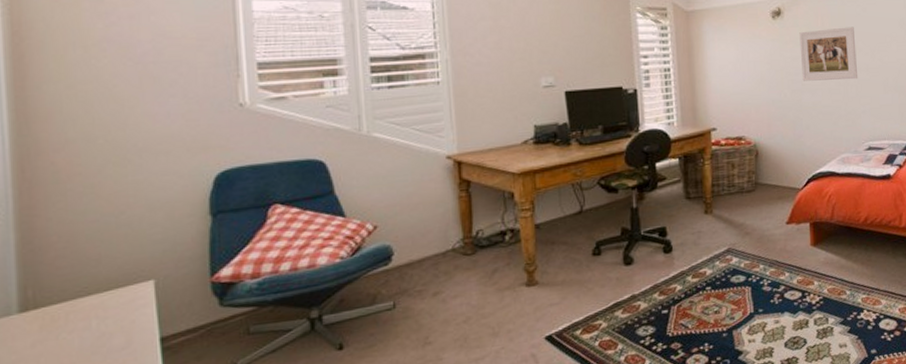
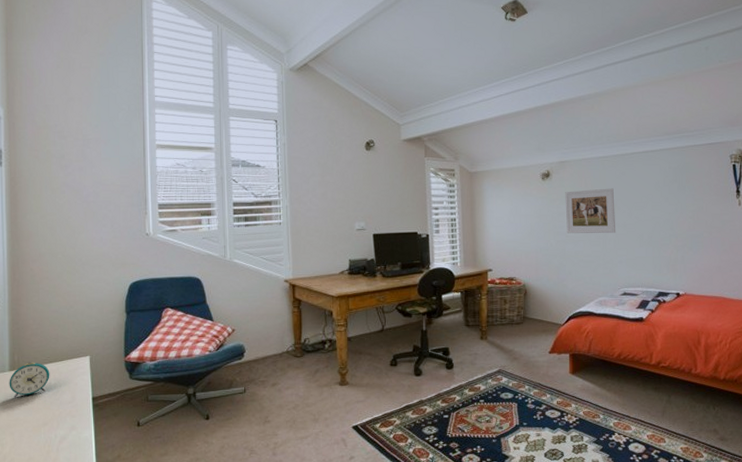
alarm clock: none [18,296,89,352] -> present [9,362,50,398]

